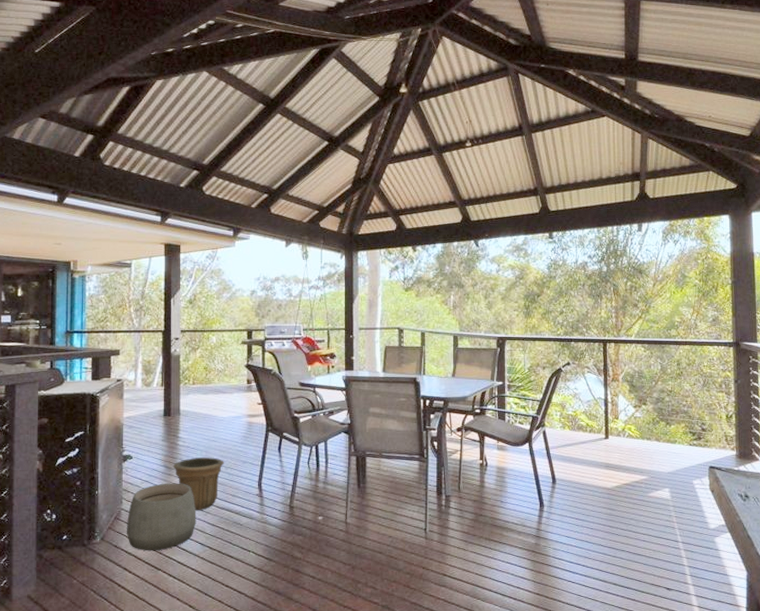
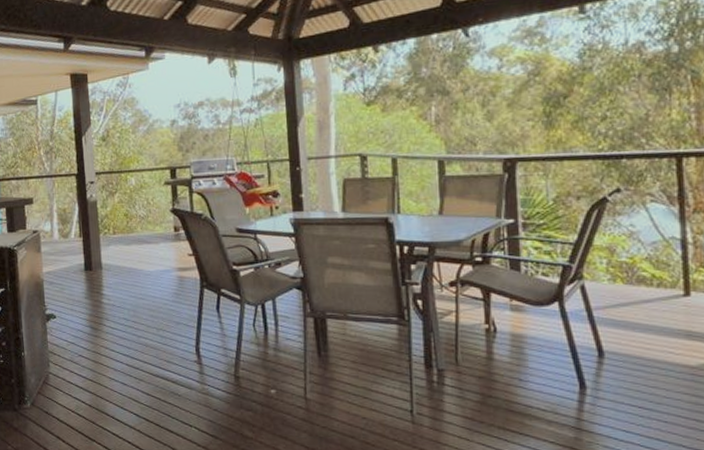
planter pot: present [126,483,197,551] -> none [56,345,130,420]
flower pot: present [173,457,224,511] -> none [99,317,155,378]

